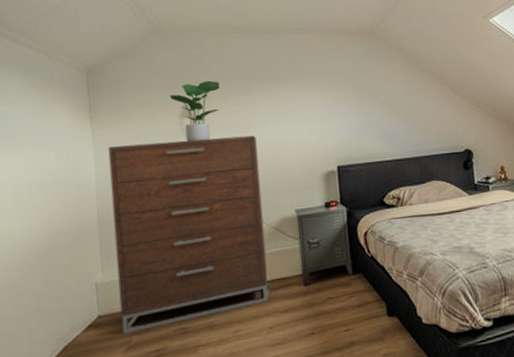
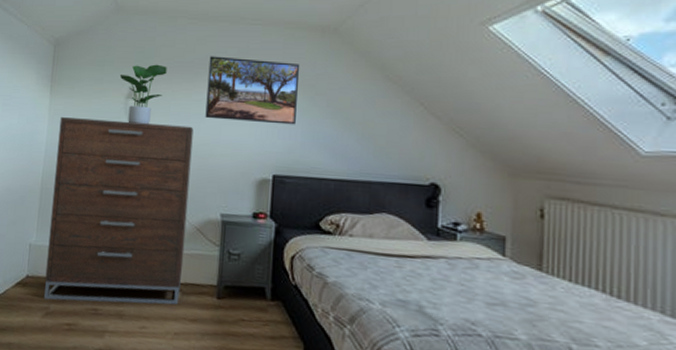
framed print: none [261,65,350,126] -> present [205,56,300,125]

